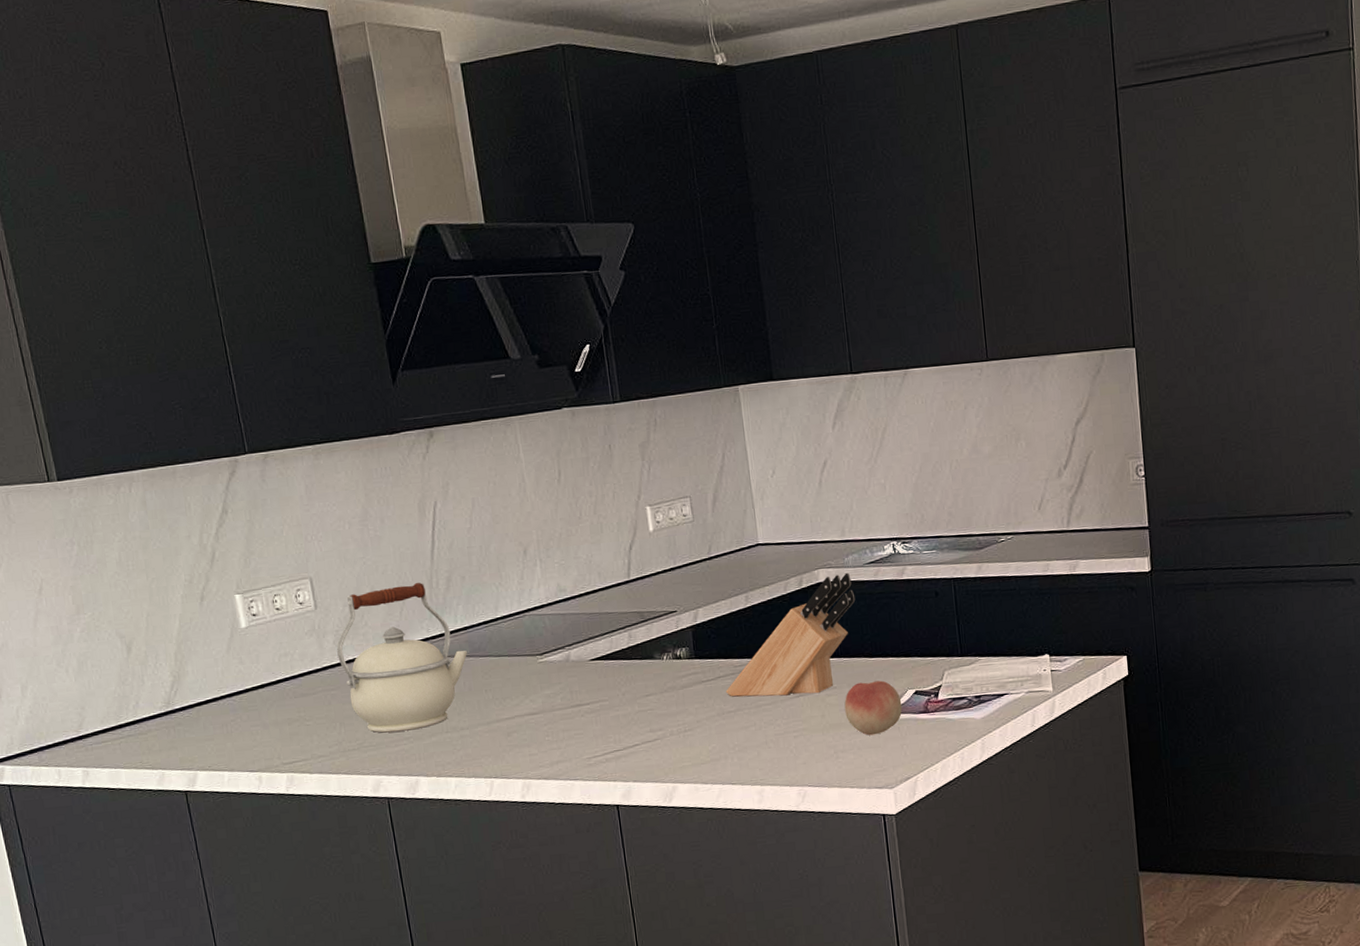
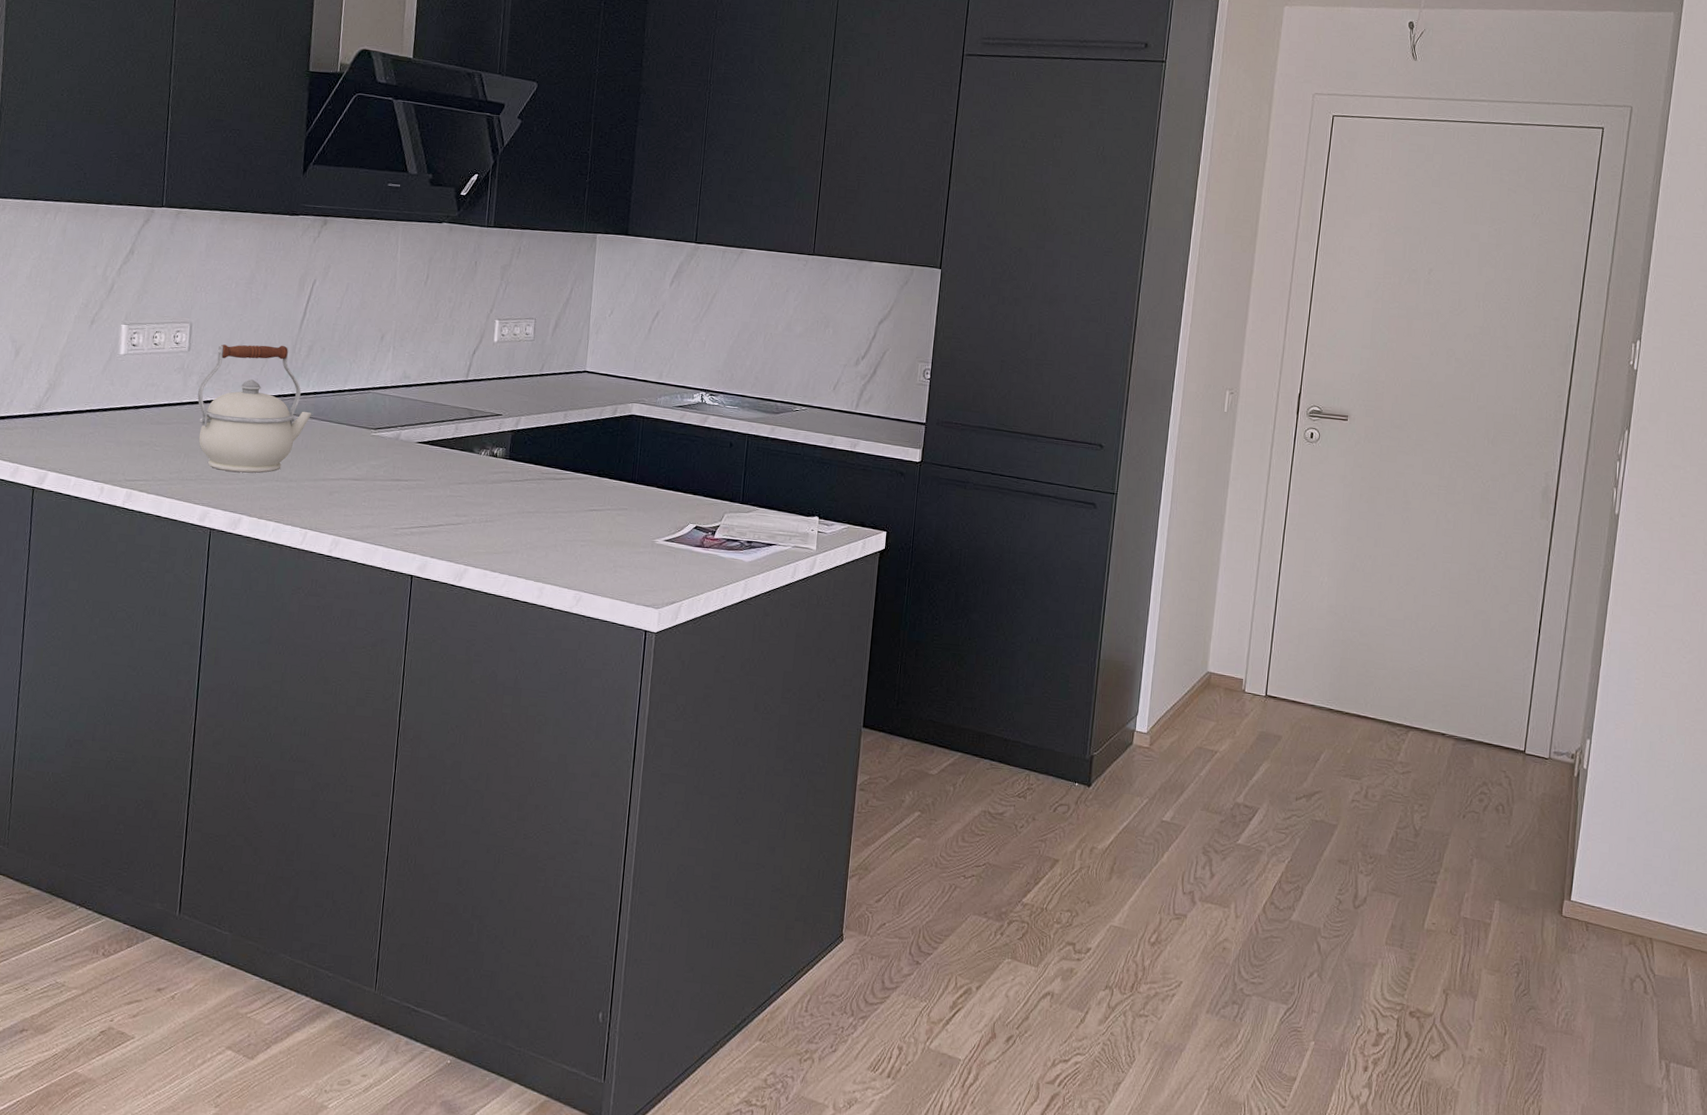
knife block: present [726,572,856,697] -> none [529,411,660,512]
fruit: present [844,680,902,736] -> none [630,509,682,558]

